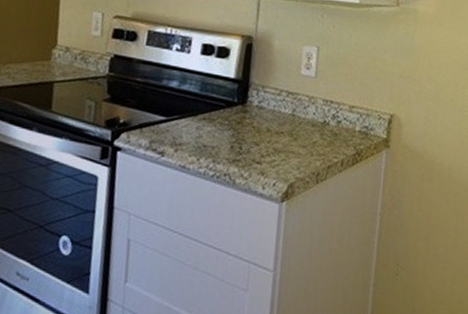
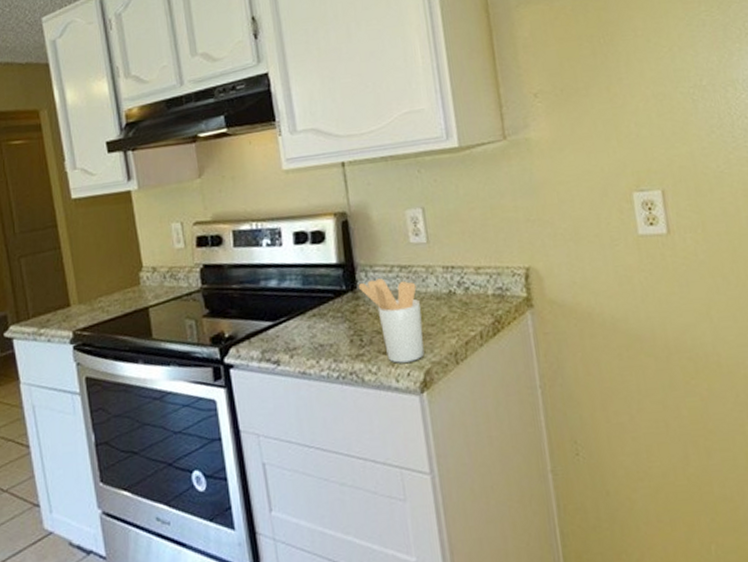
utensil holder: none [248,98,298,174] -> present [358,278,425,363]

